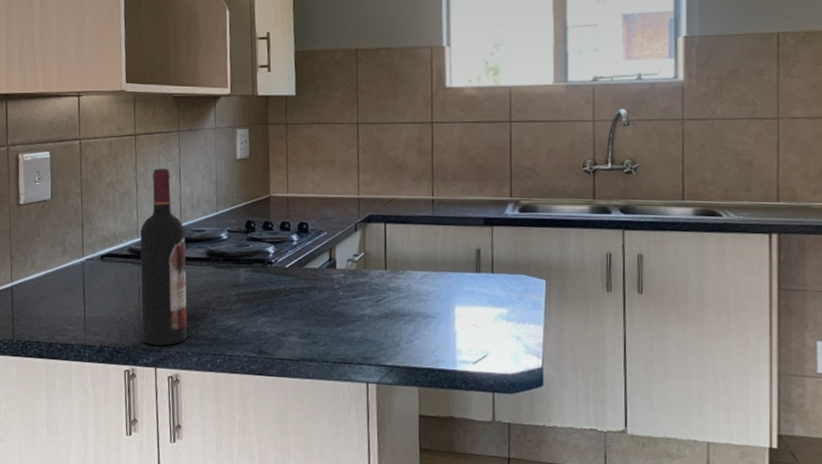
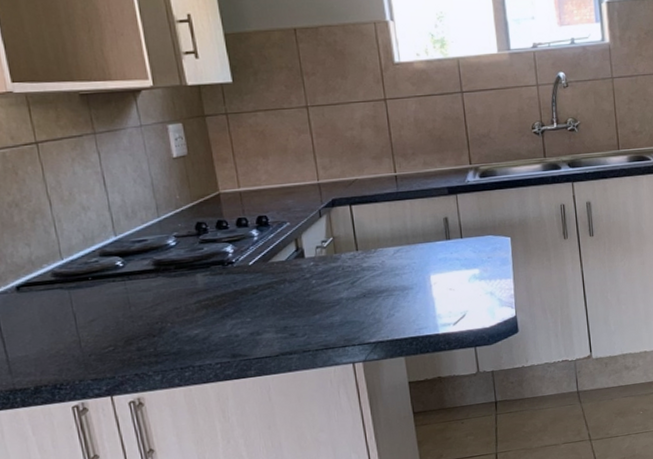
wine bottle: present [140,168,187,346] -> none [64,177,145,373]

